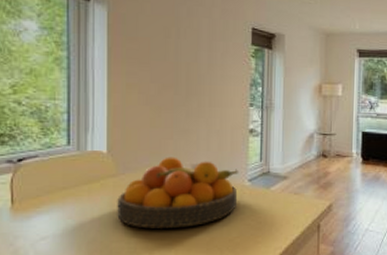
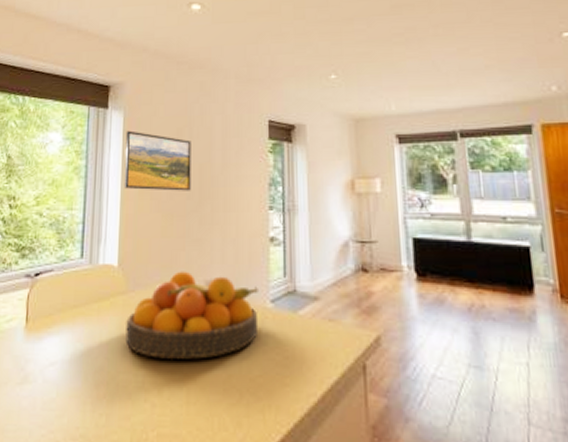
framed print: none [110,25,179,87] -> present [124,130,191,191]

